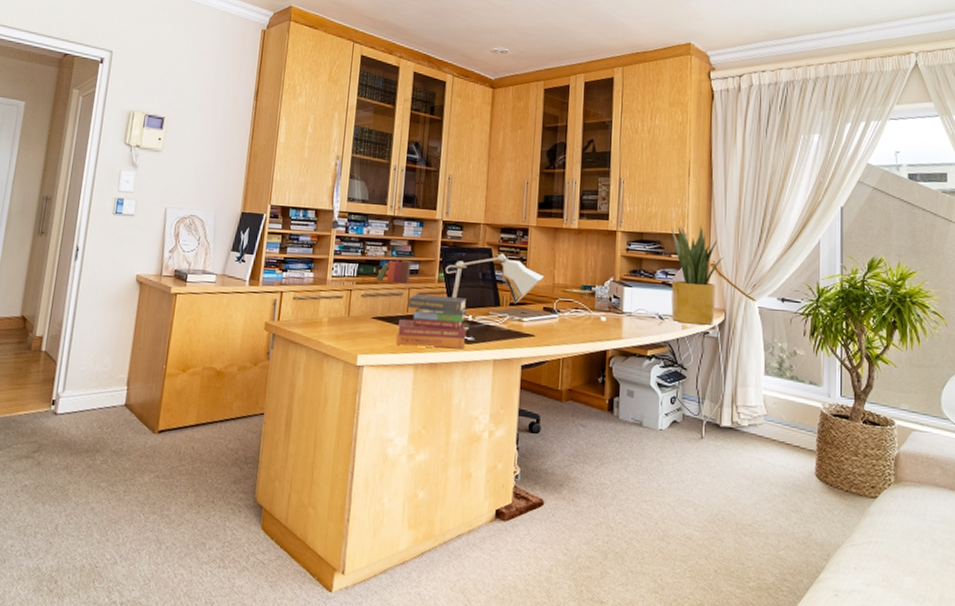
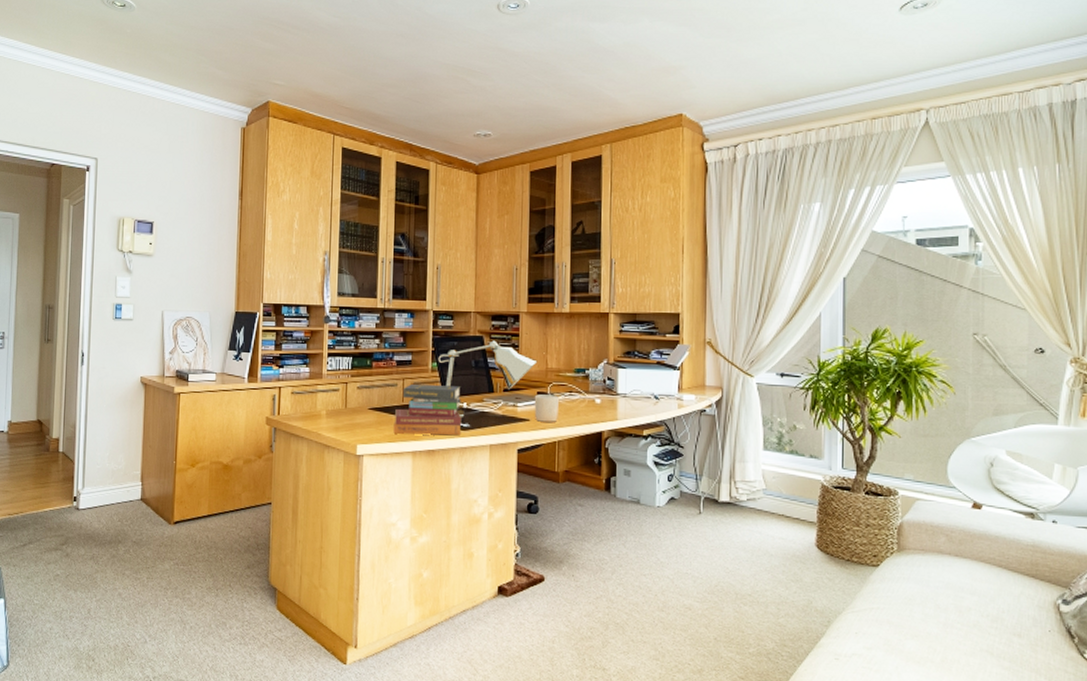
books: present [376,259,411,284] -> none [370,351,404,375]
mug: none [539,310,566,339] -> present [534,394,560,422]
planter: present [670,225,723,325] -> none [664,303,720,403]

